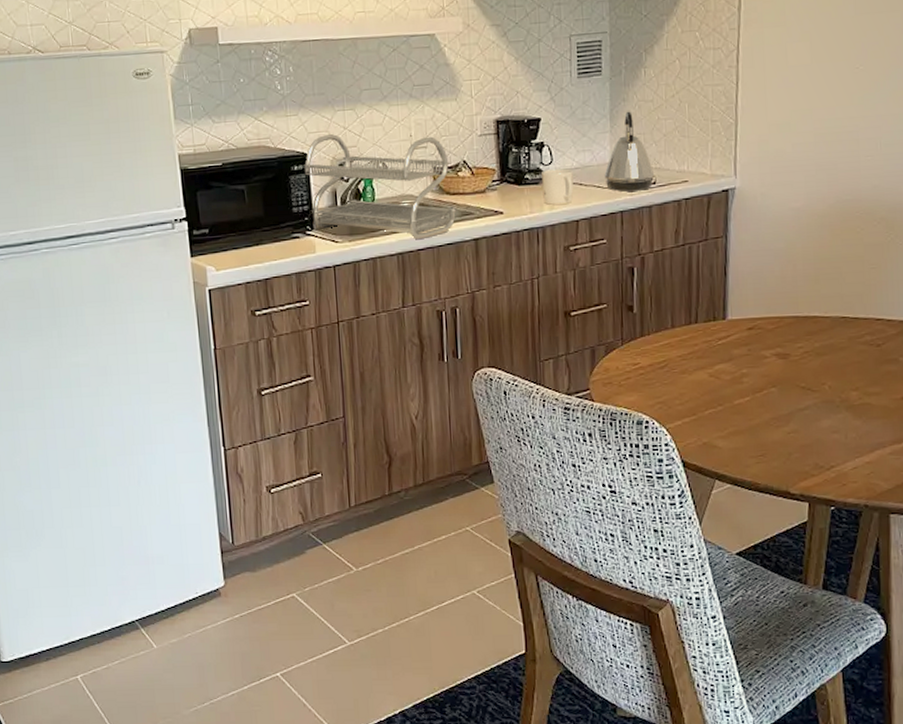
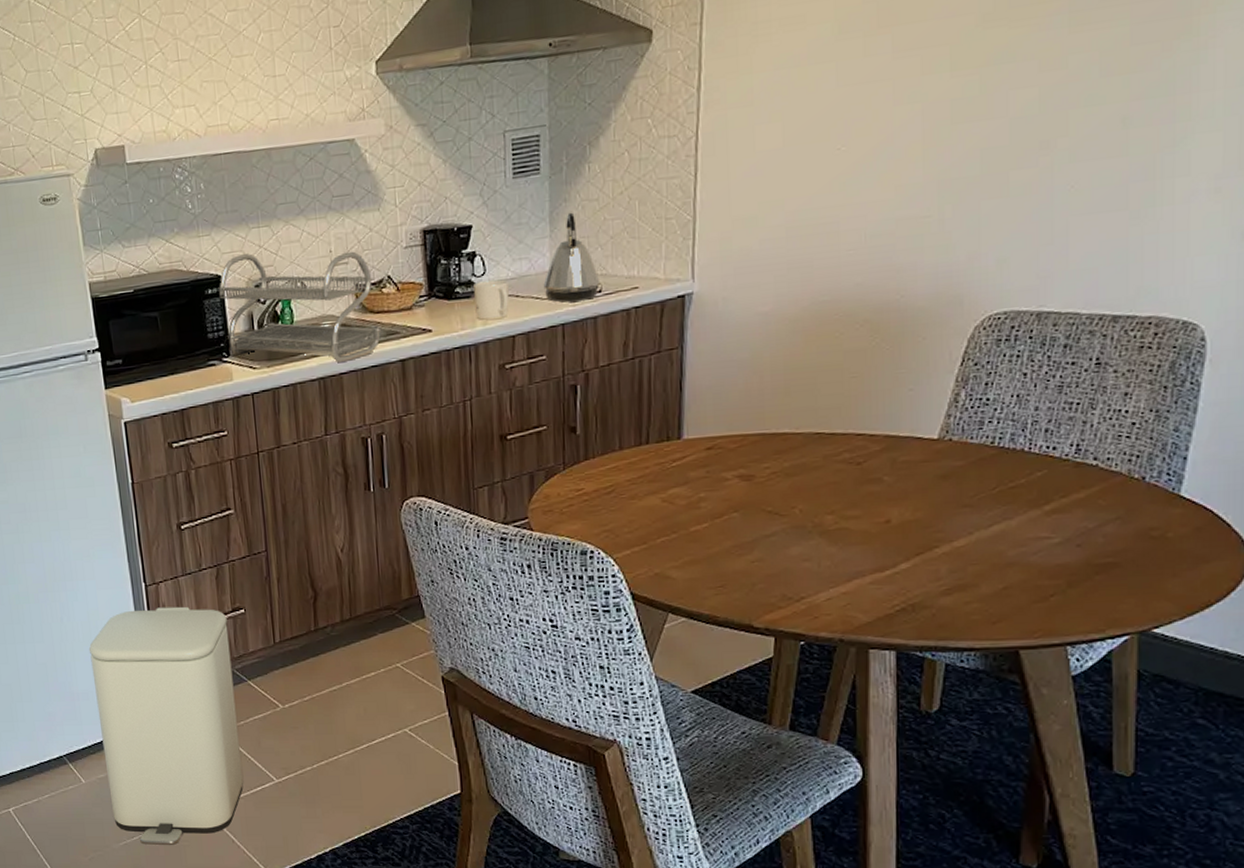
pedal bin: none [165,470,317,710] -> present [88,606,244,845]

